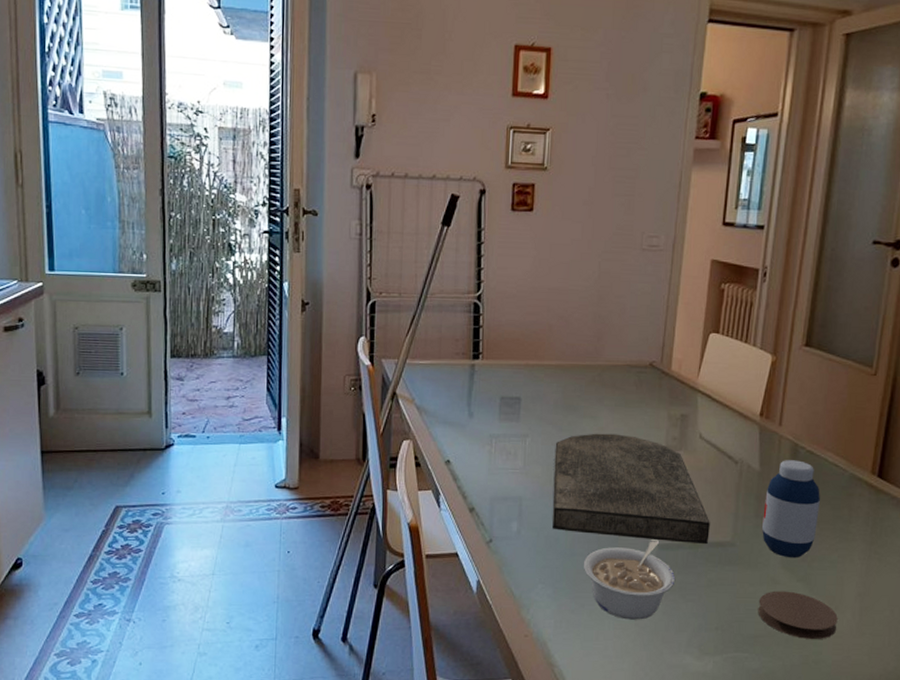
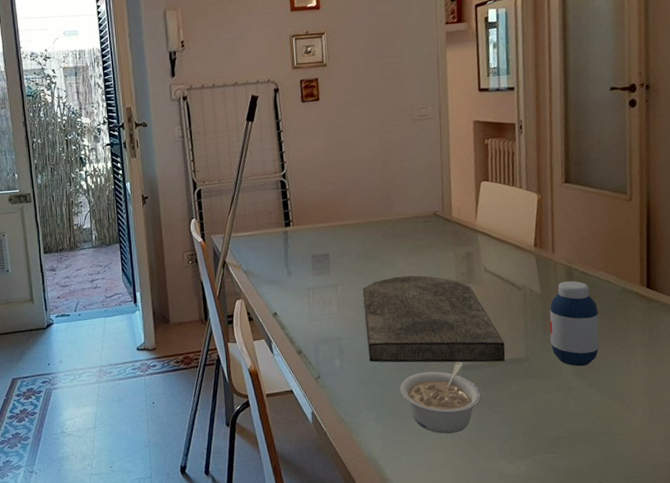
coaster: present [758,591,838,640] -> none [557,395,632,437]

